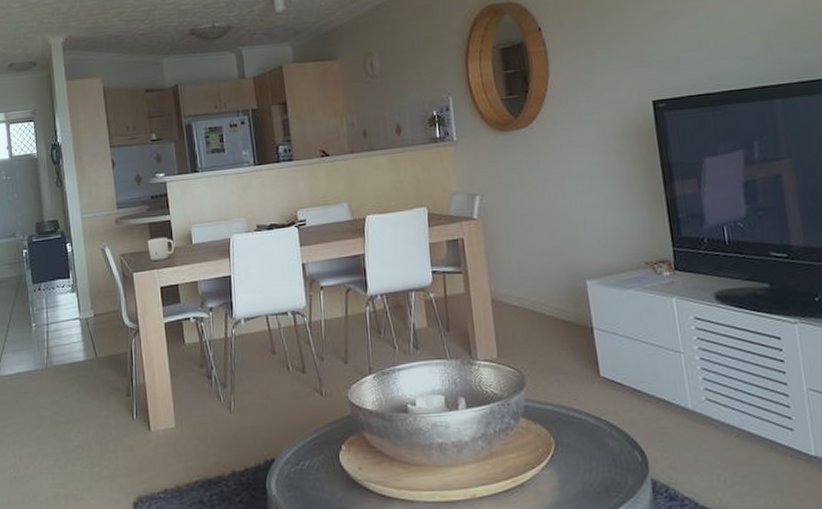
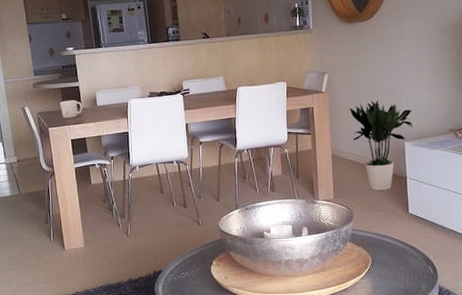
potted plant: none [510,227,596,347] -> present [349,100,413,191]

